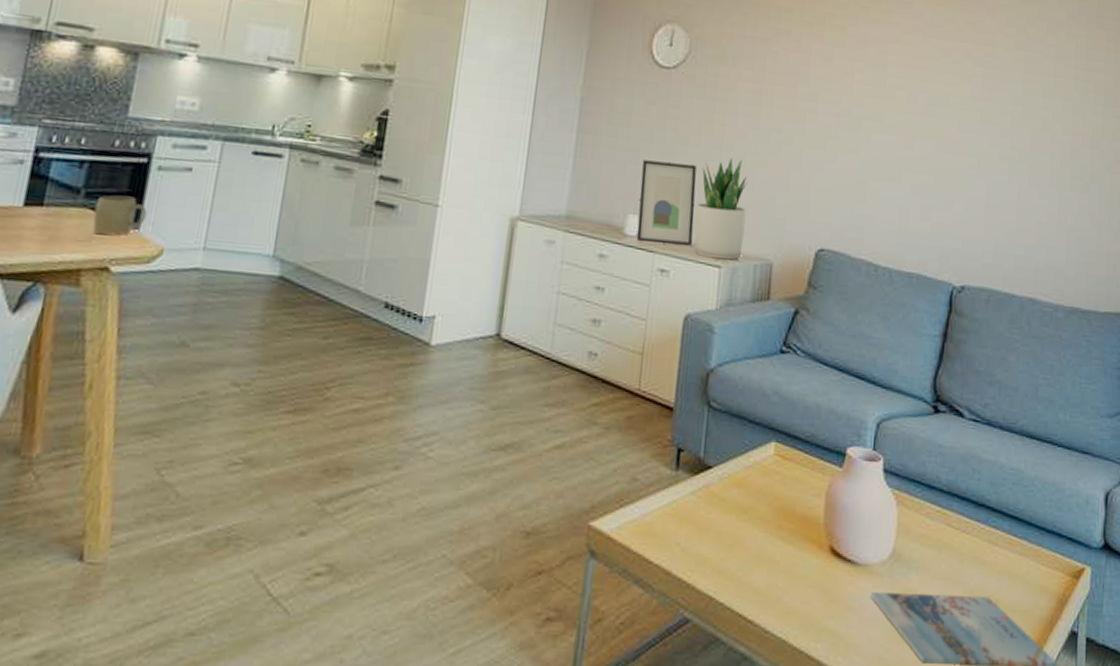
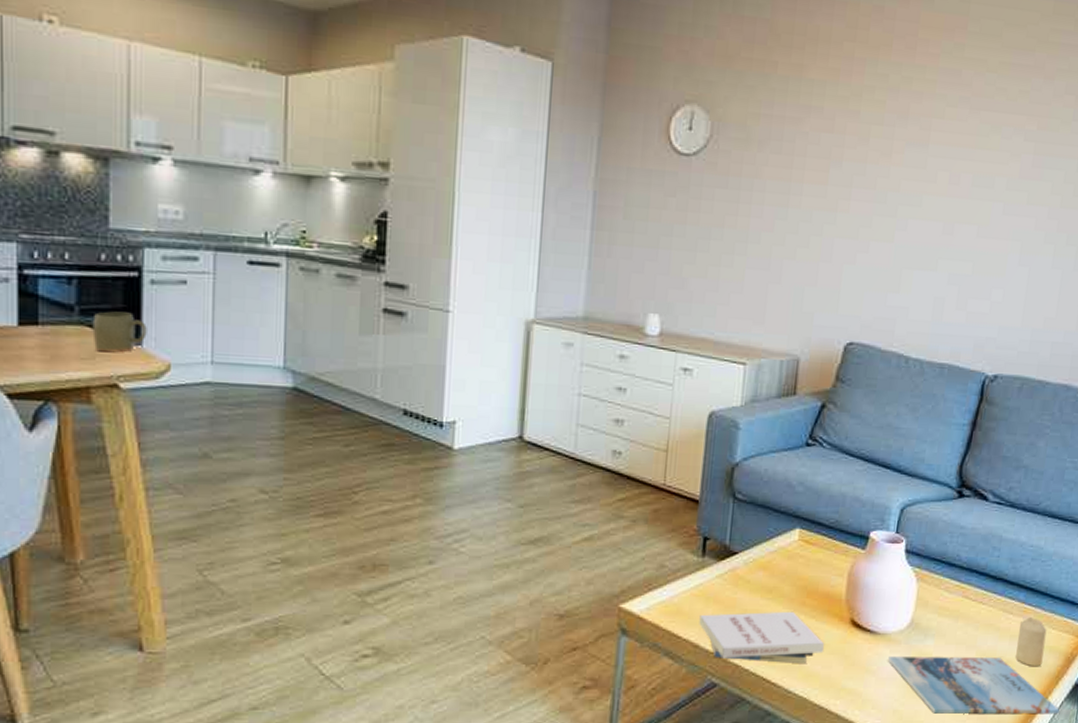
picture frame: present [636,160,697,247] -> none [658,256,720,345]
books: none [671,535,804,599] -> present [699,611,825,665]
planter: present [694,158,748,260] -> none [718,251,774,357]
candle: none [1005,550,1035,610] -> present [1015,617,1047,667]

